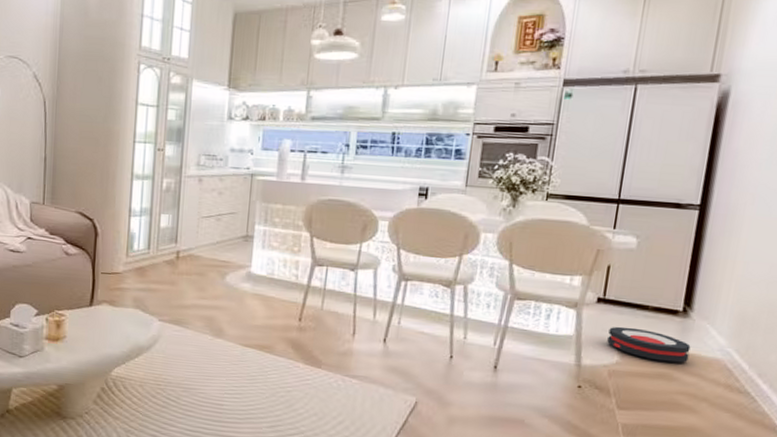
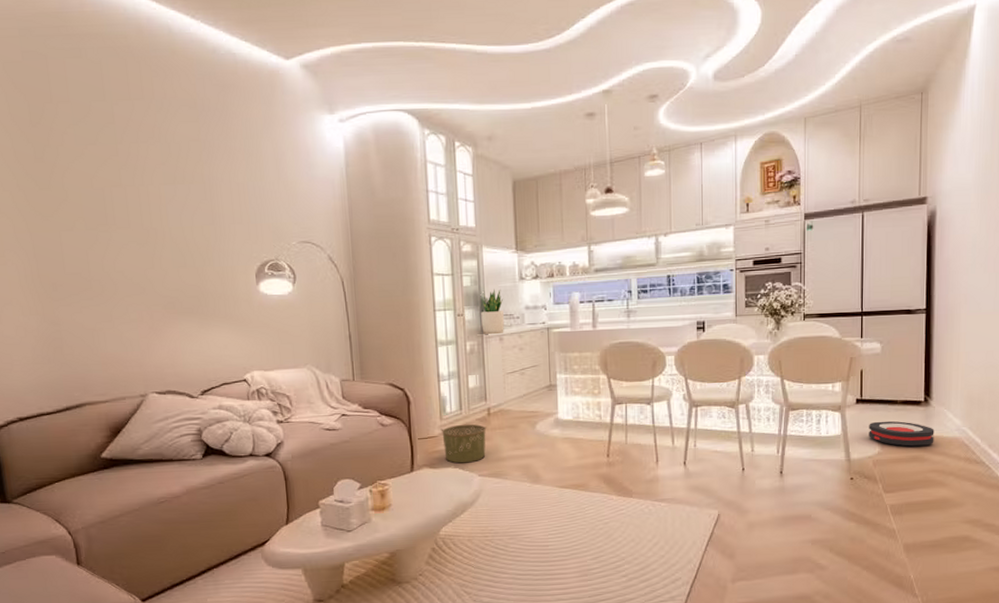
basket: none [125,264,174,306] -> present [441,424,487,464]
planter: none [181,126,208,175] -> present [480,289,504,335]

